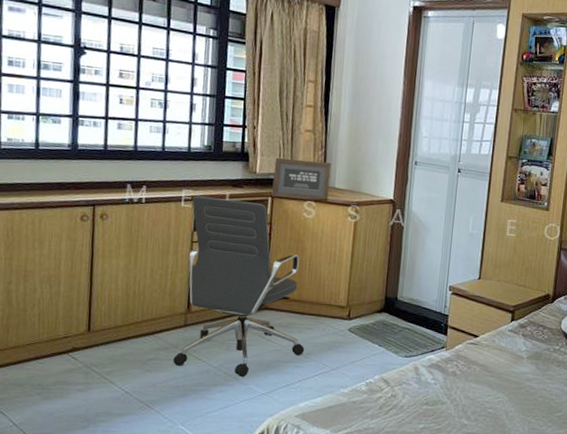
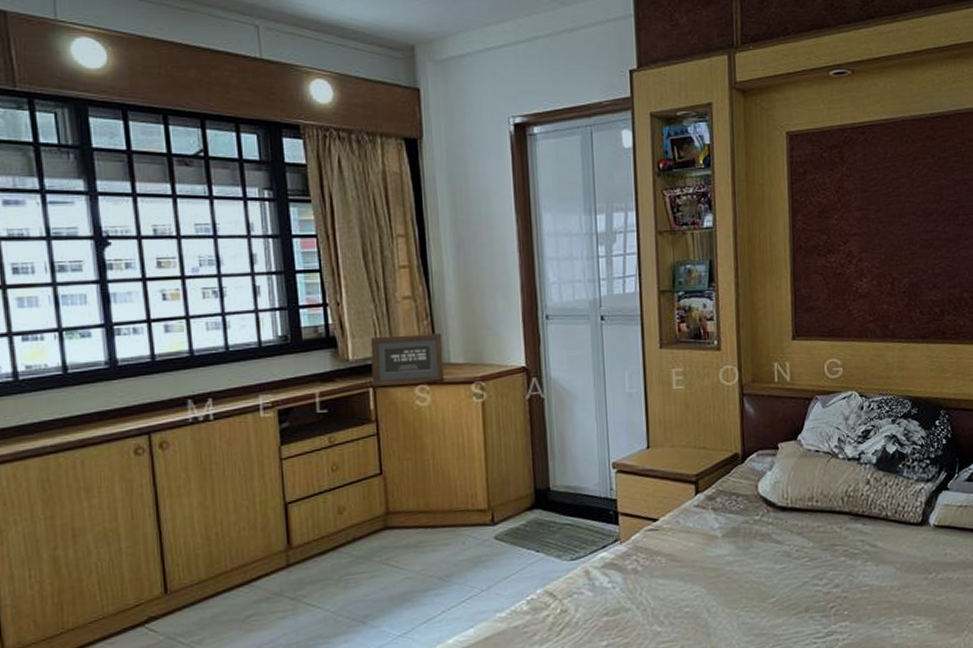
office chair: present [173,195,305,377] -> none [273,397,444,619]

